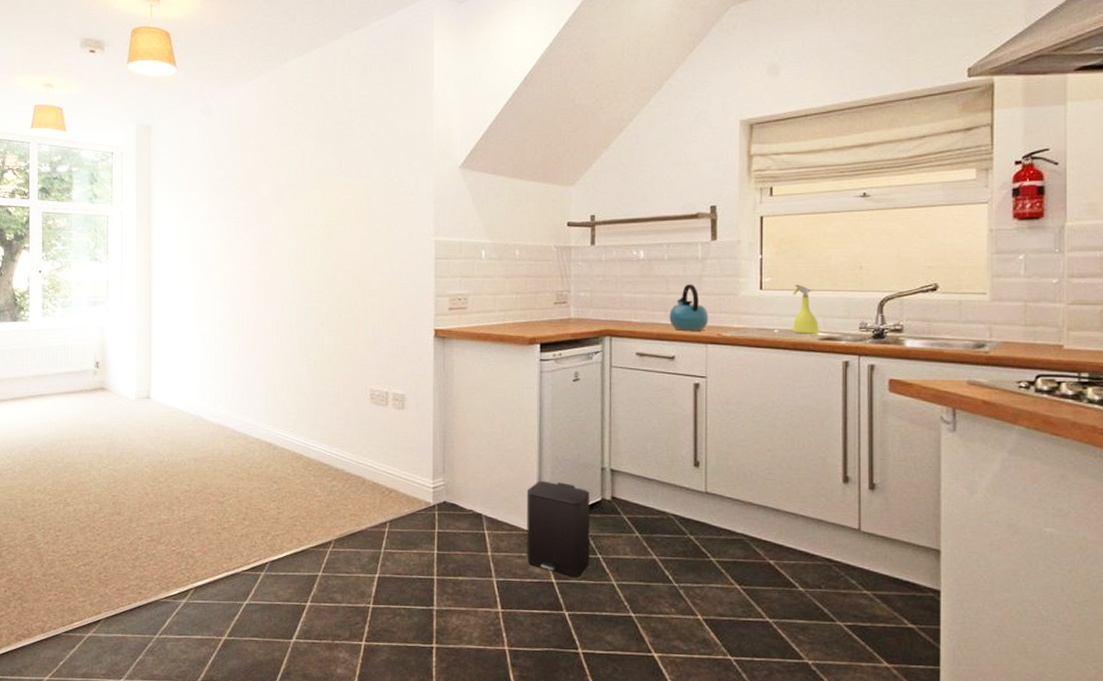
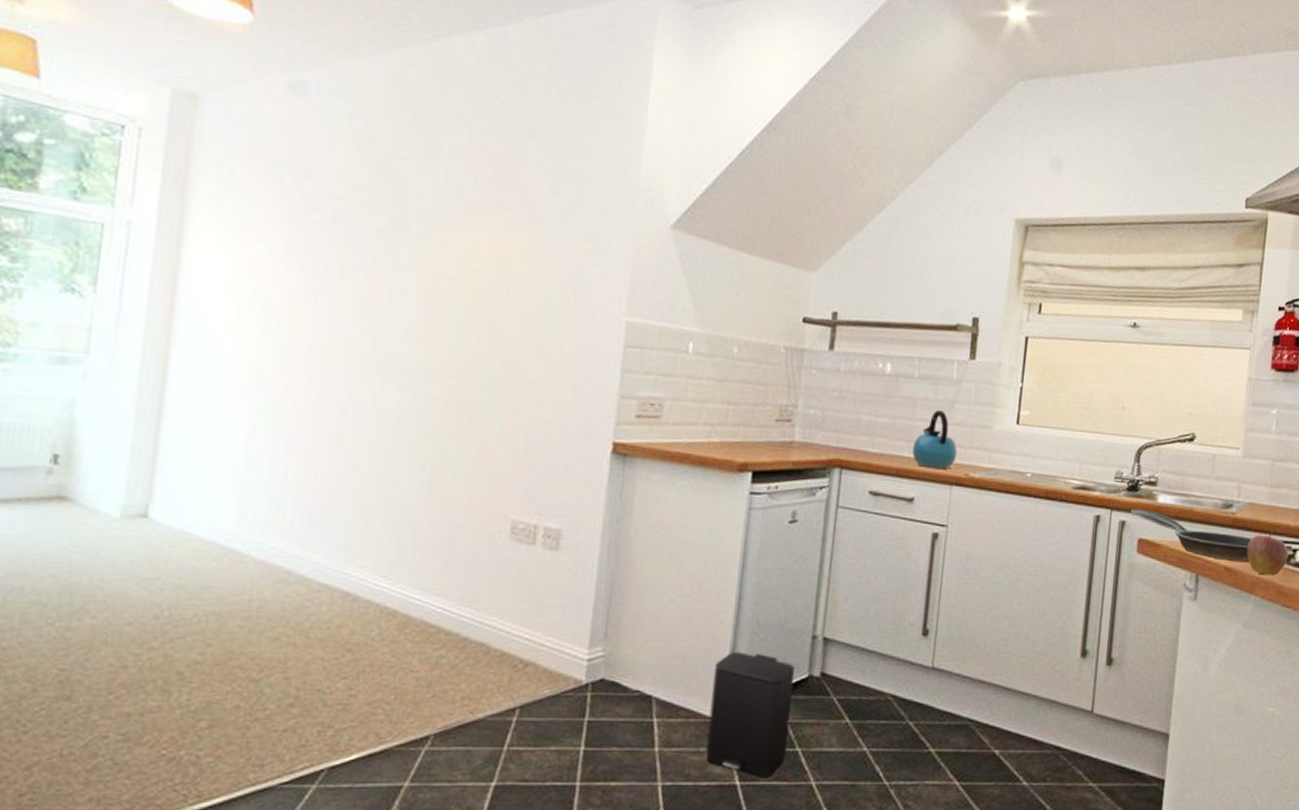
spray bottle: present [792,284,819,334] -> none [1046,421,1074,482]
frying pan: none [878,353,1010,396] -> present [1130,508,1252,563]
fruit: none [1004,366,1052,407] -> present [1246,531,1289,576]

